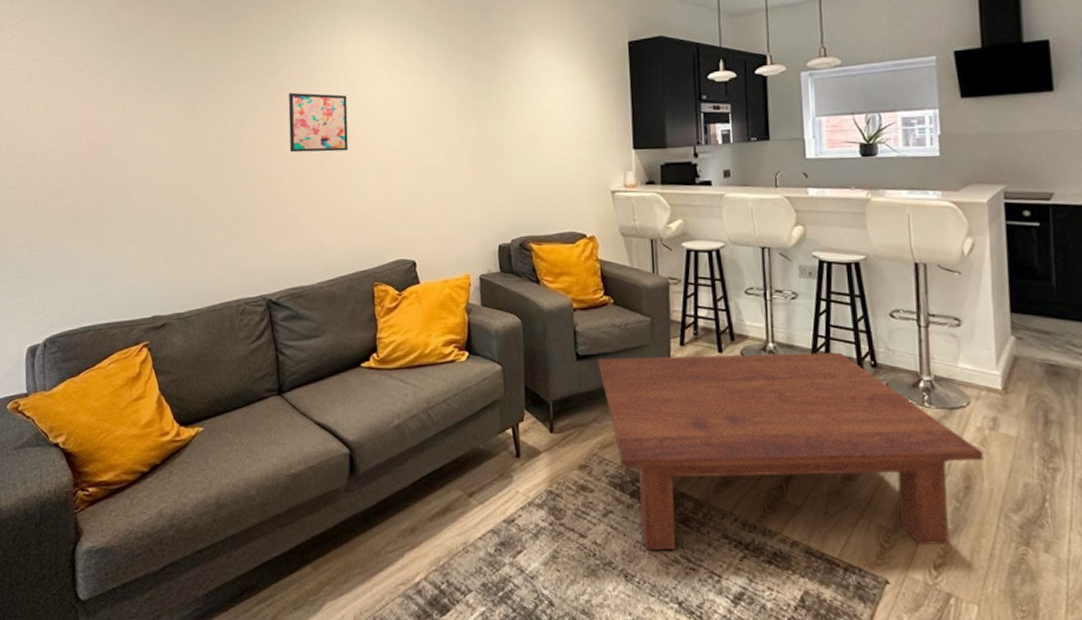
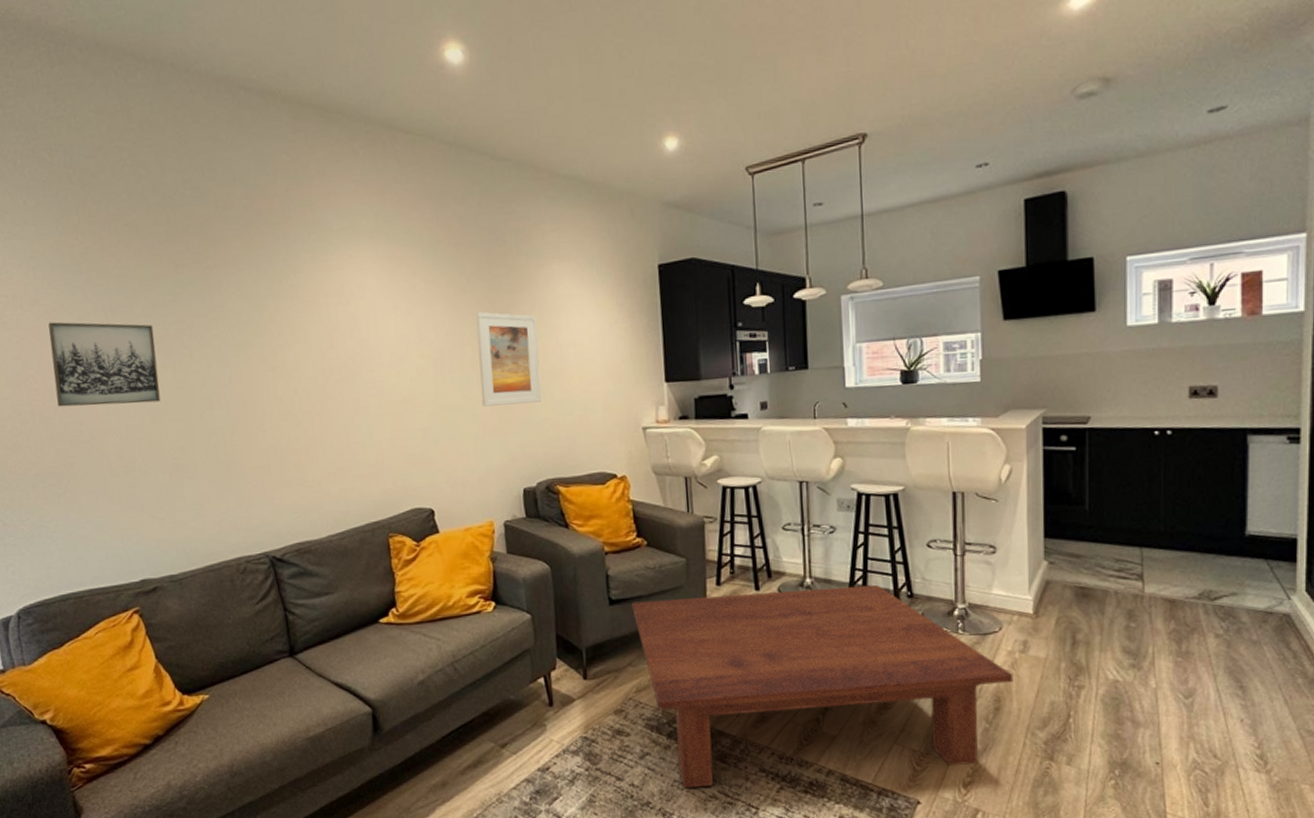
wall art: none [94,84,183,158] -> present [48,321,161,407]
wall art: present [288,92,348,153] -> none [280,327,352,395]
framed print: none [461,81,518,168] -> present [476,311,542,407]

